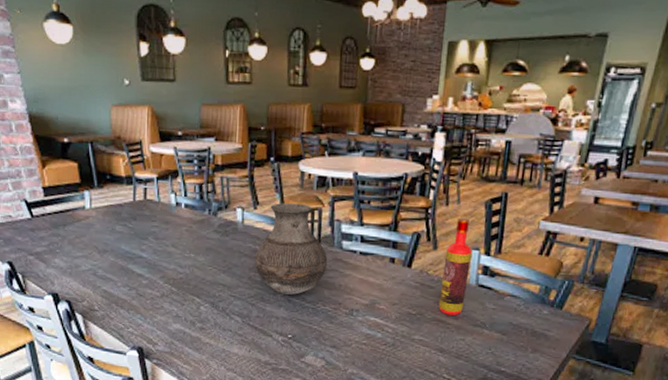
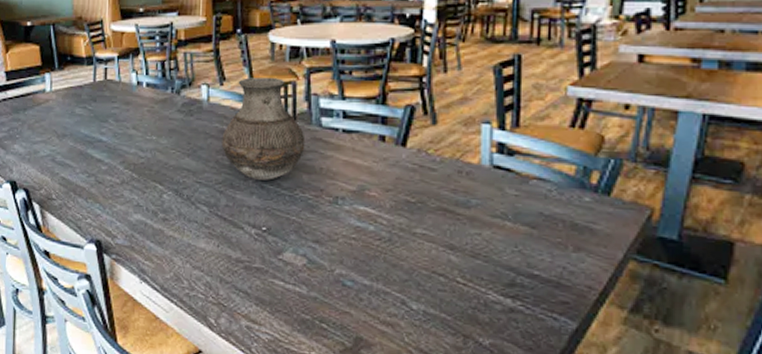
bottle: present [438,217,472,316] -> none [444,86,481,204]

